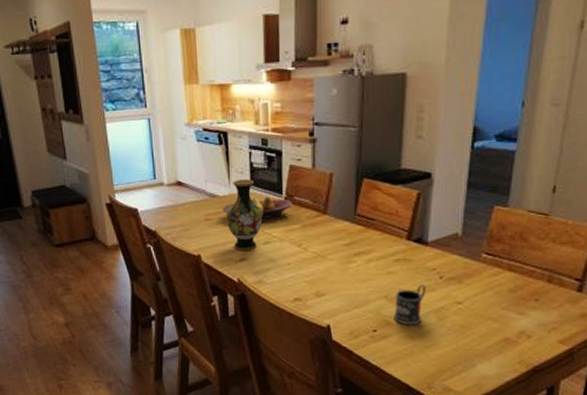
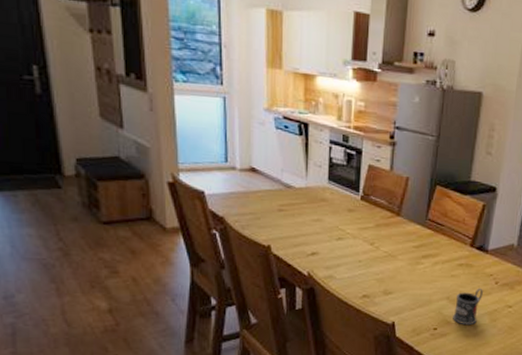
fruit bowl: present [222,196,293,220] -> none [297,192,368,216]
vase: present [226,179,263,250] -> none [300,173,338,245]

